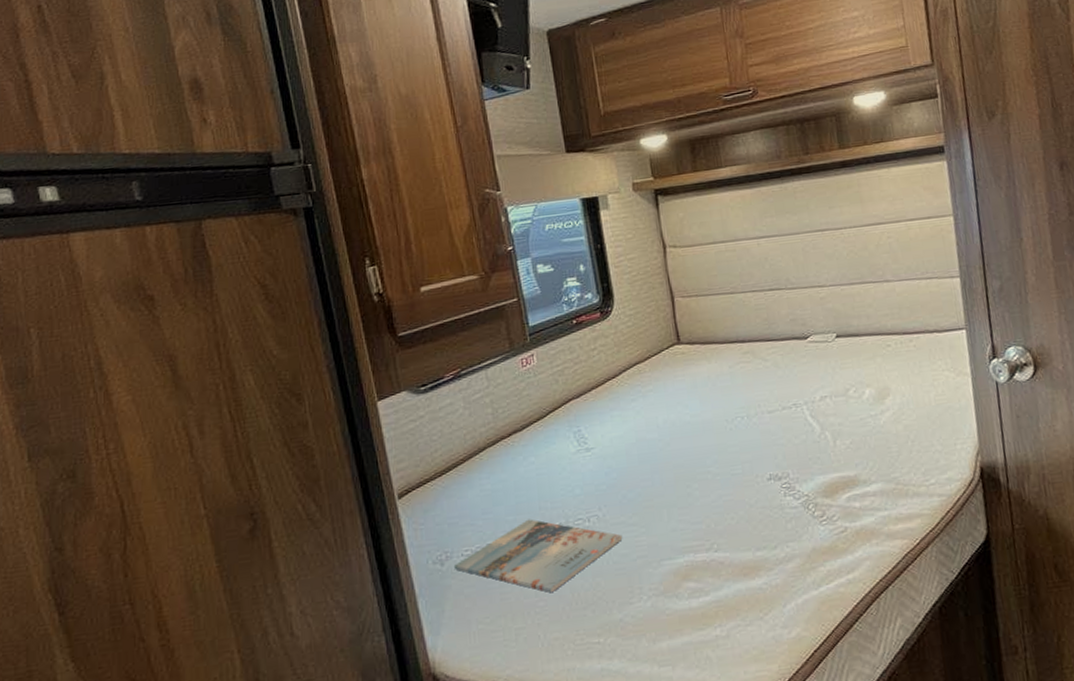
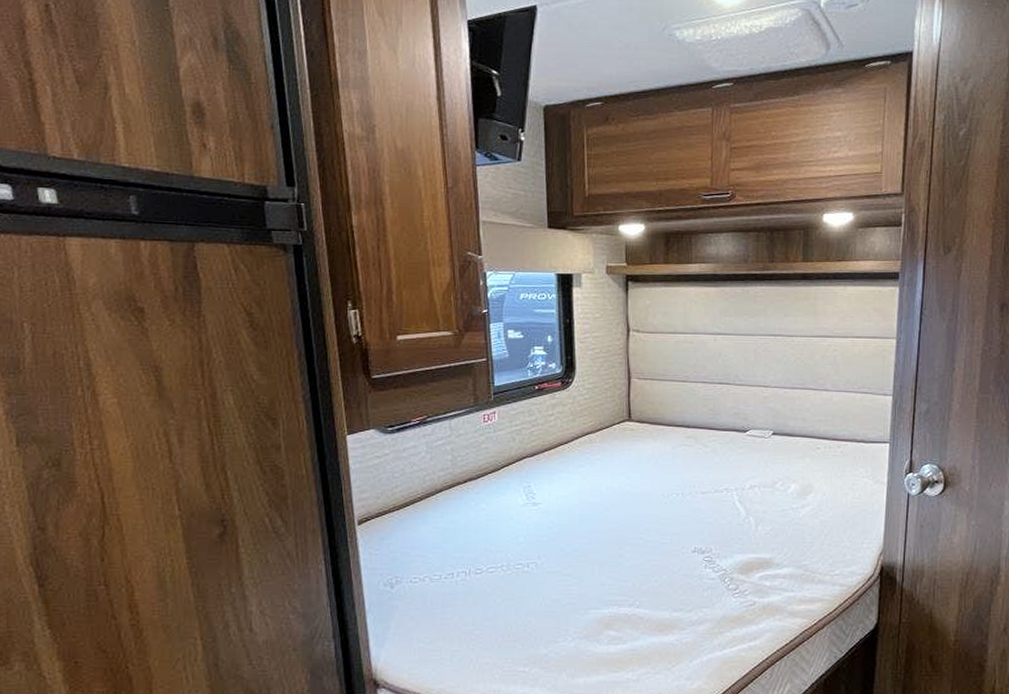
magazine: present [453,519,623,593] -> none [402,558,557,624]

